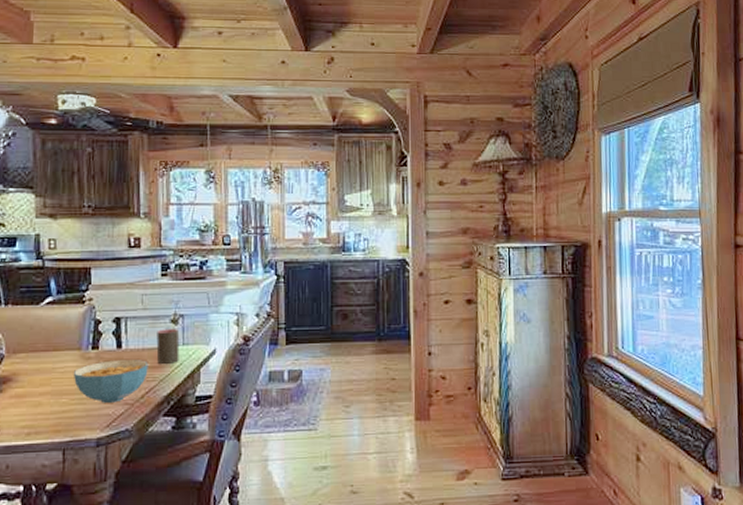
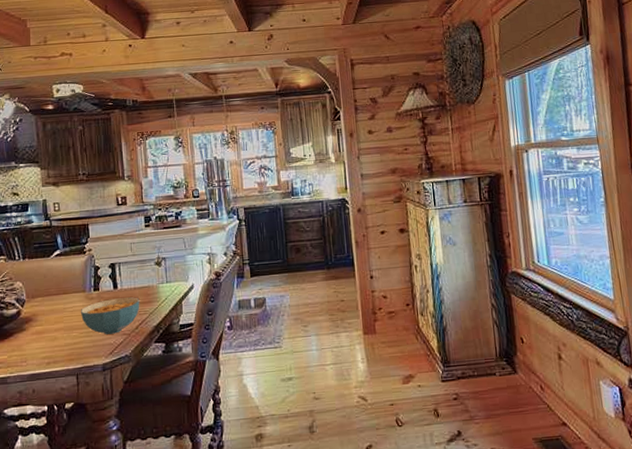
cup: present [156,329,180,364] -> none [145,270,164,300]

